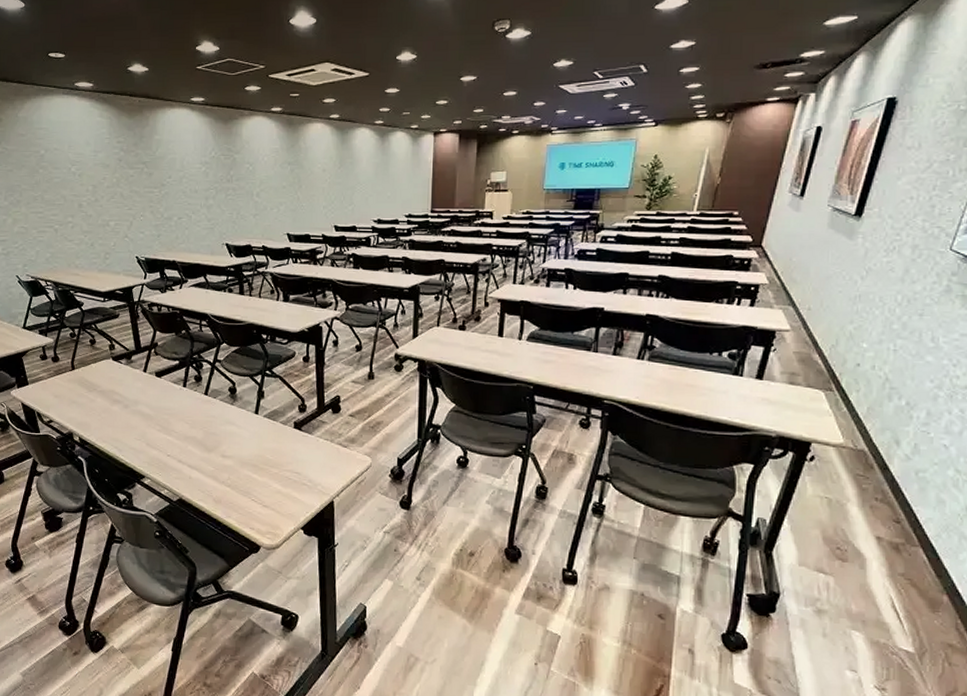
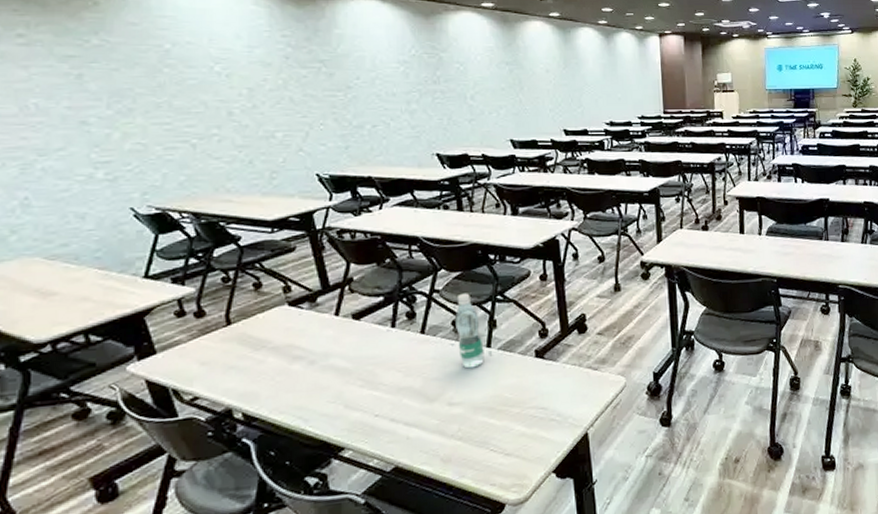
bottle: none [231,365,253,430] -> present [454,293,484,369]

